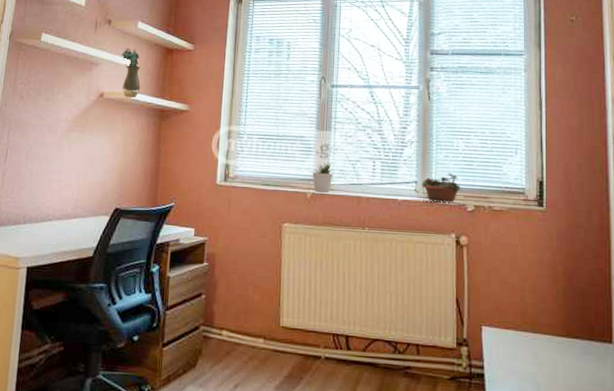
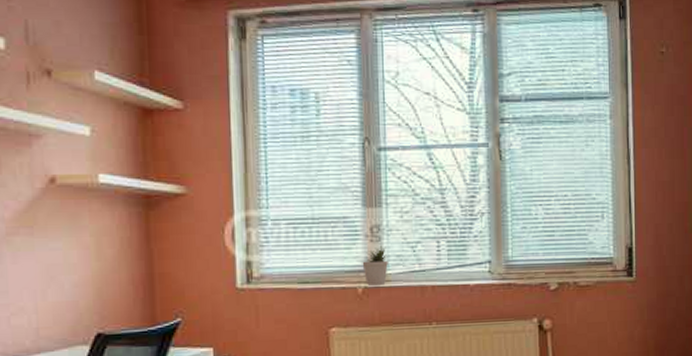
vase: present [121,47,141,99] -> none [75,109,112,182]
succulent planter: present [421,173,462,203] -> none [495,247,543,284]

